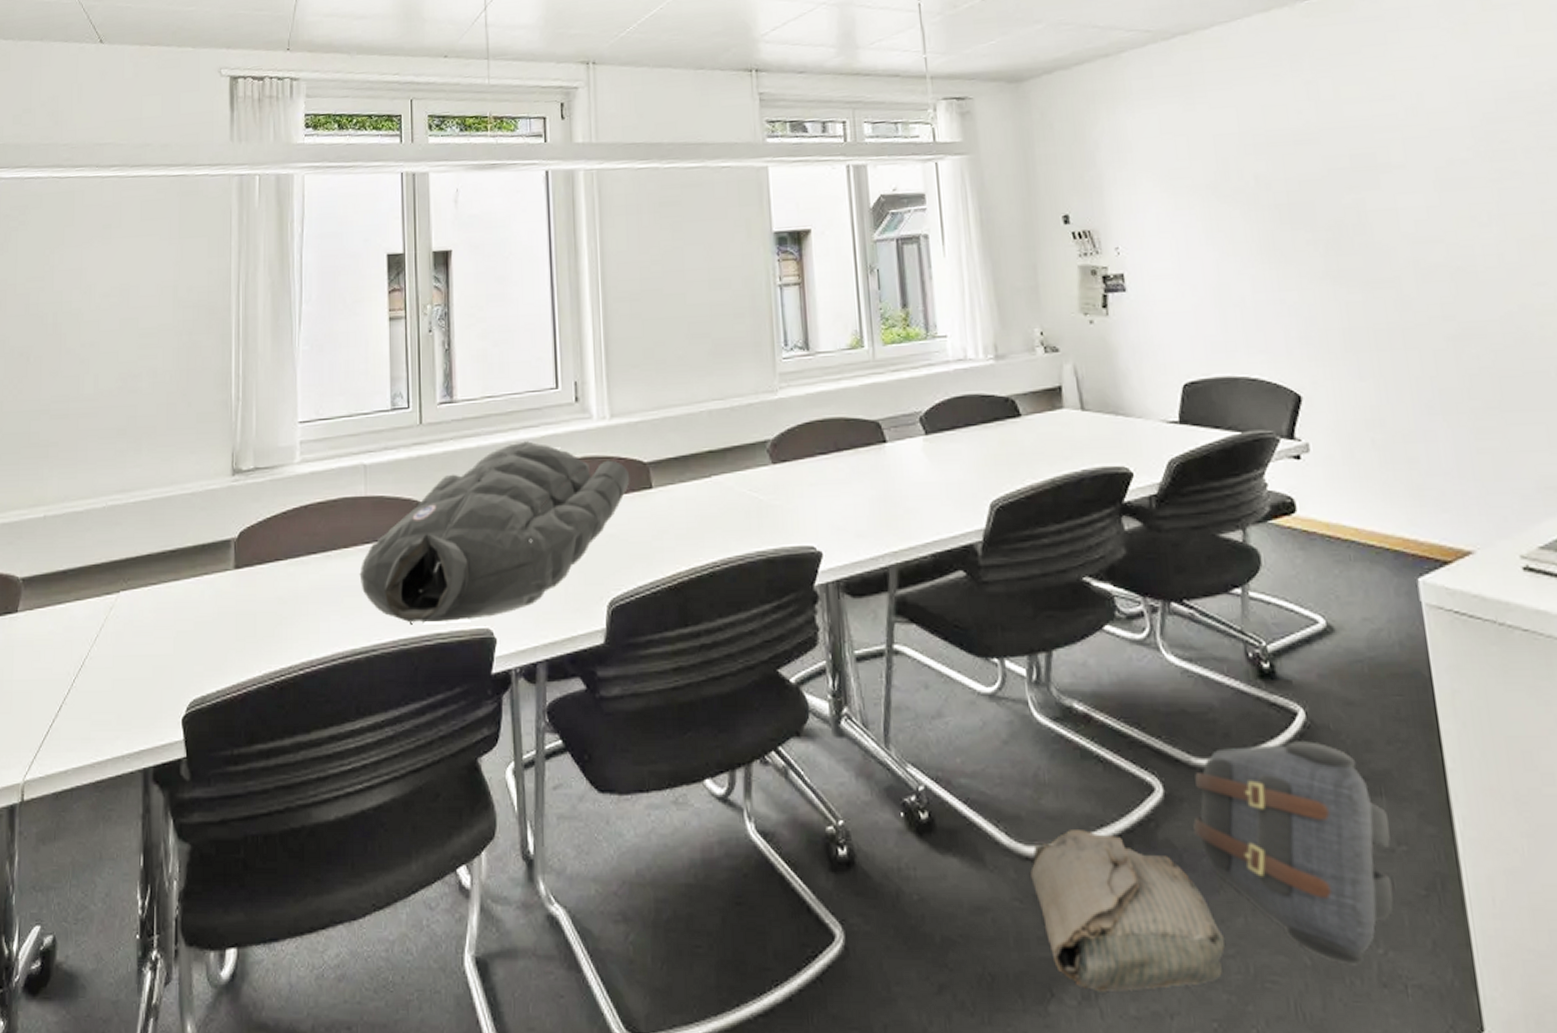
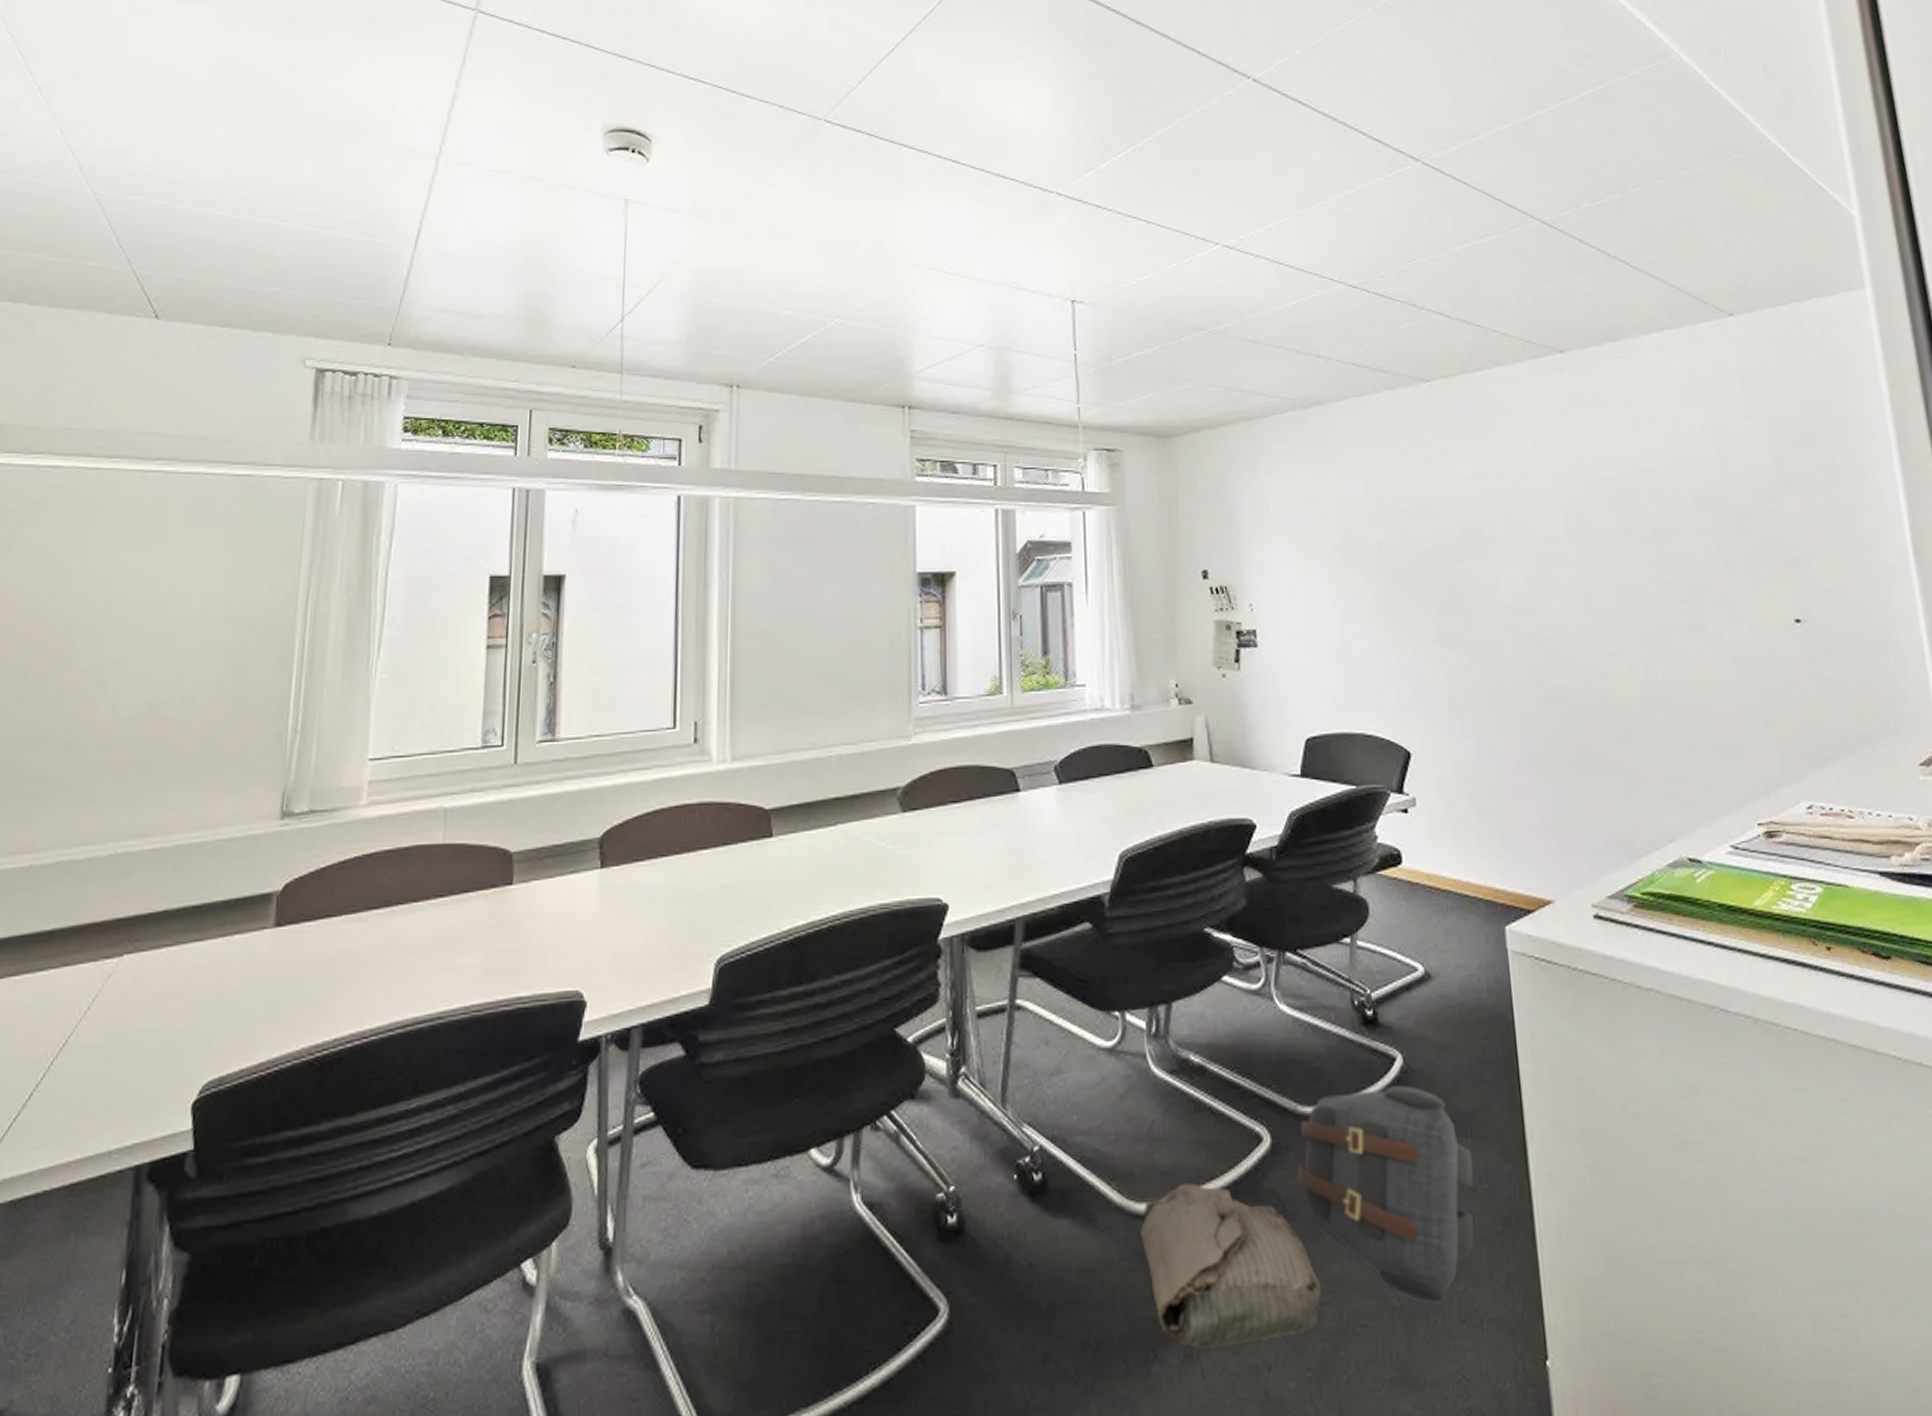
jacket: present [359,441,630,623] -> none [429,784,749,986]

